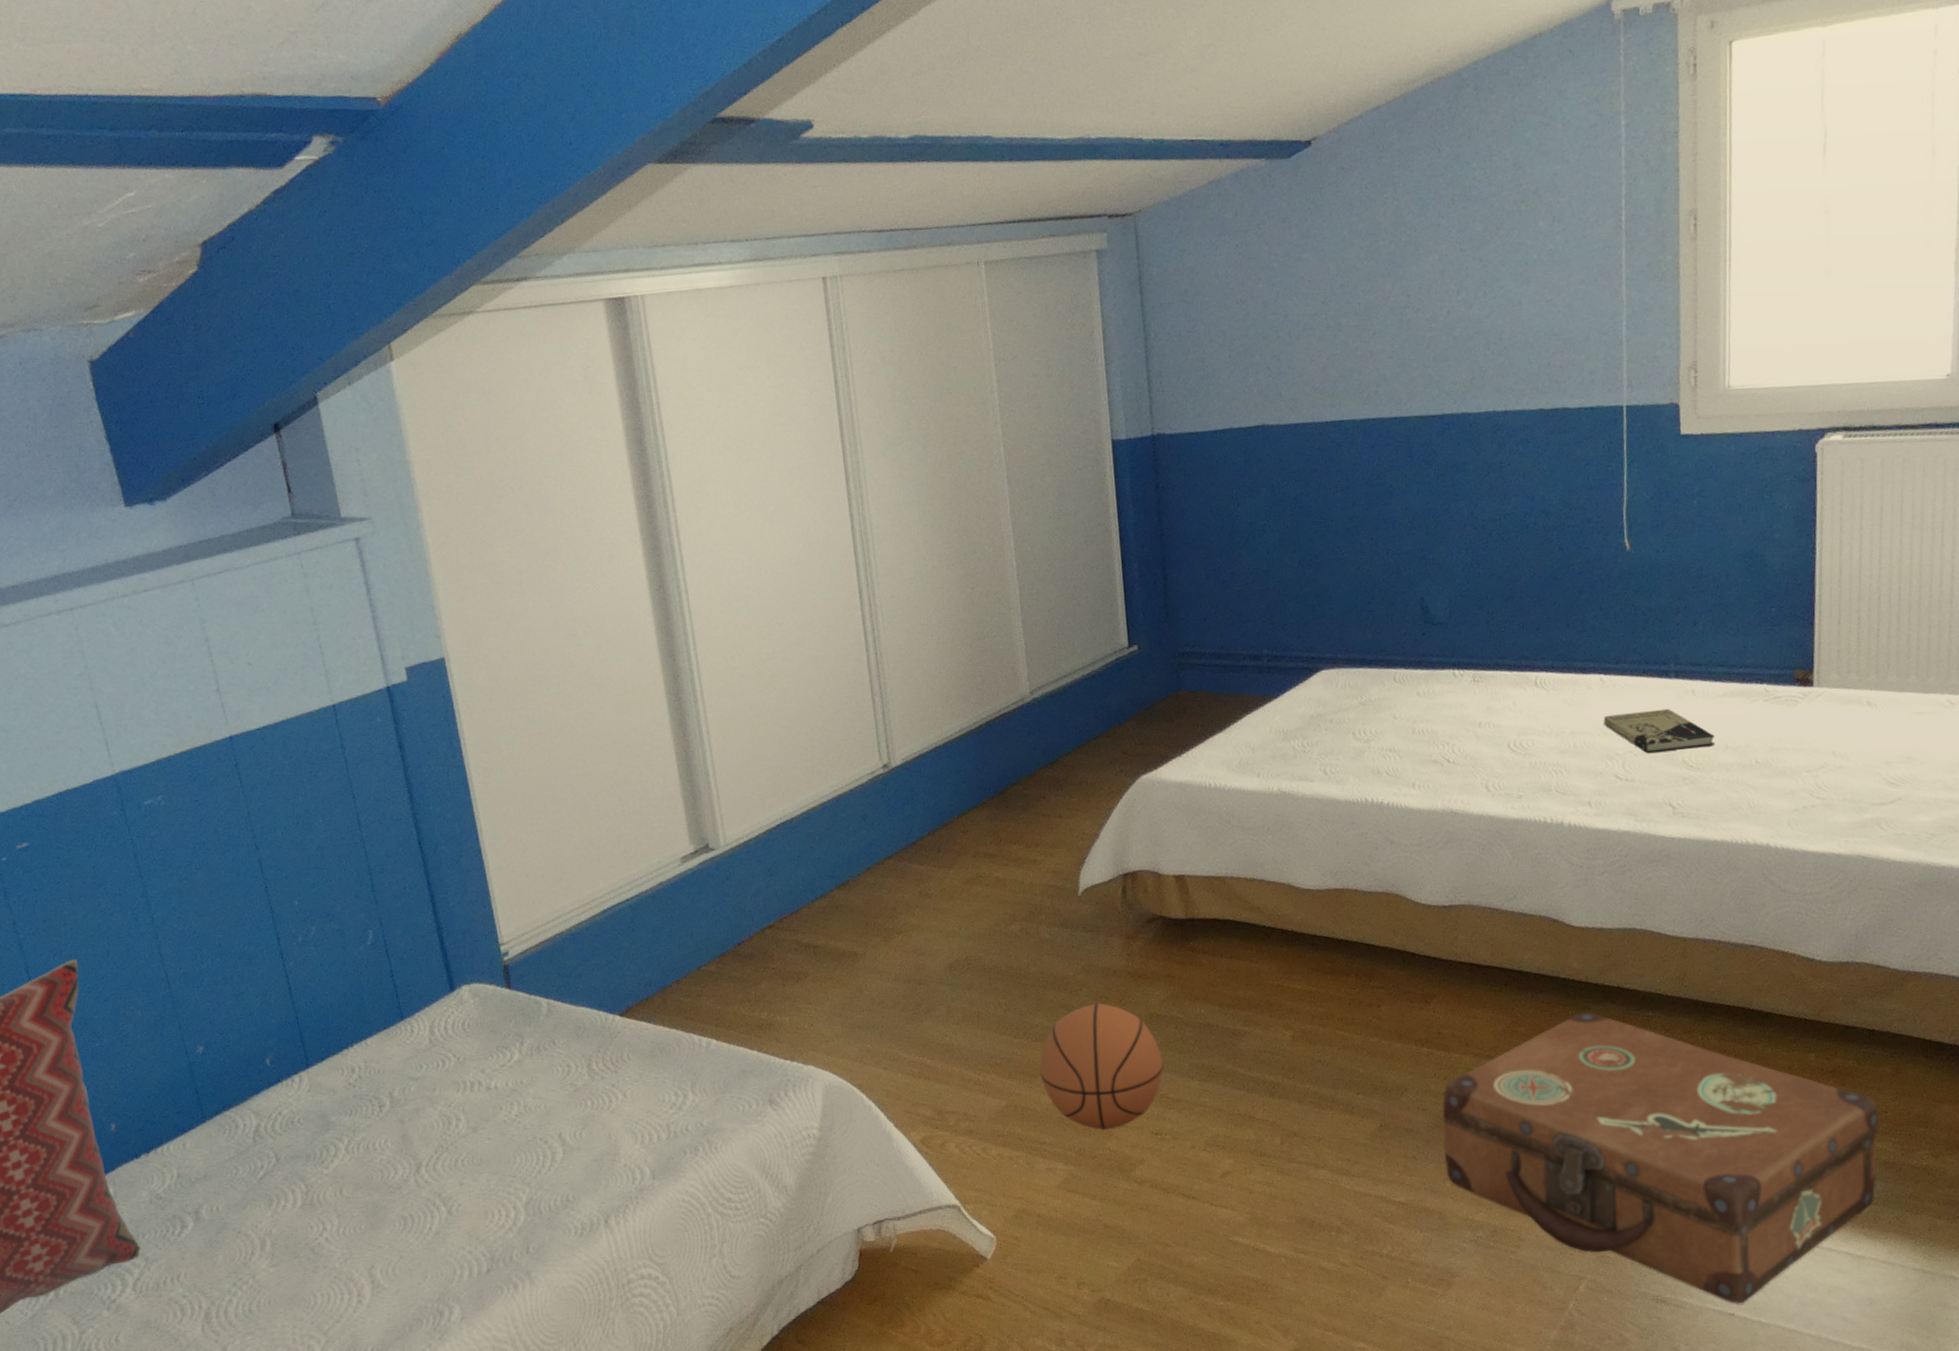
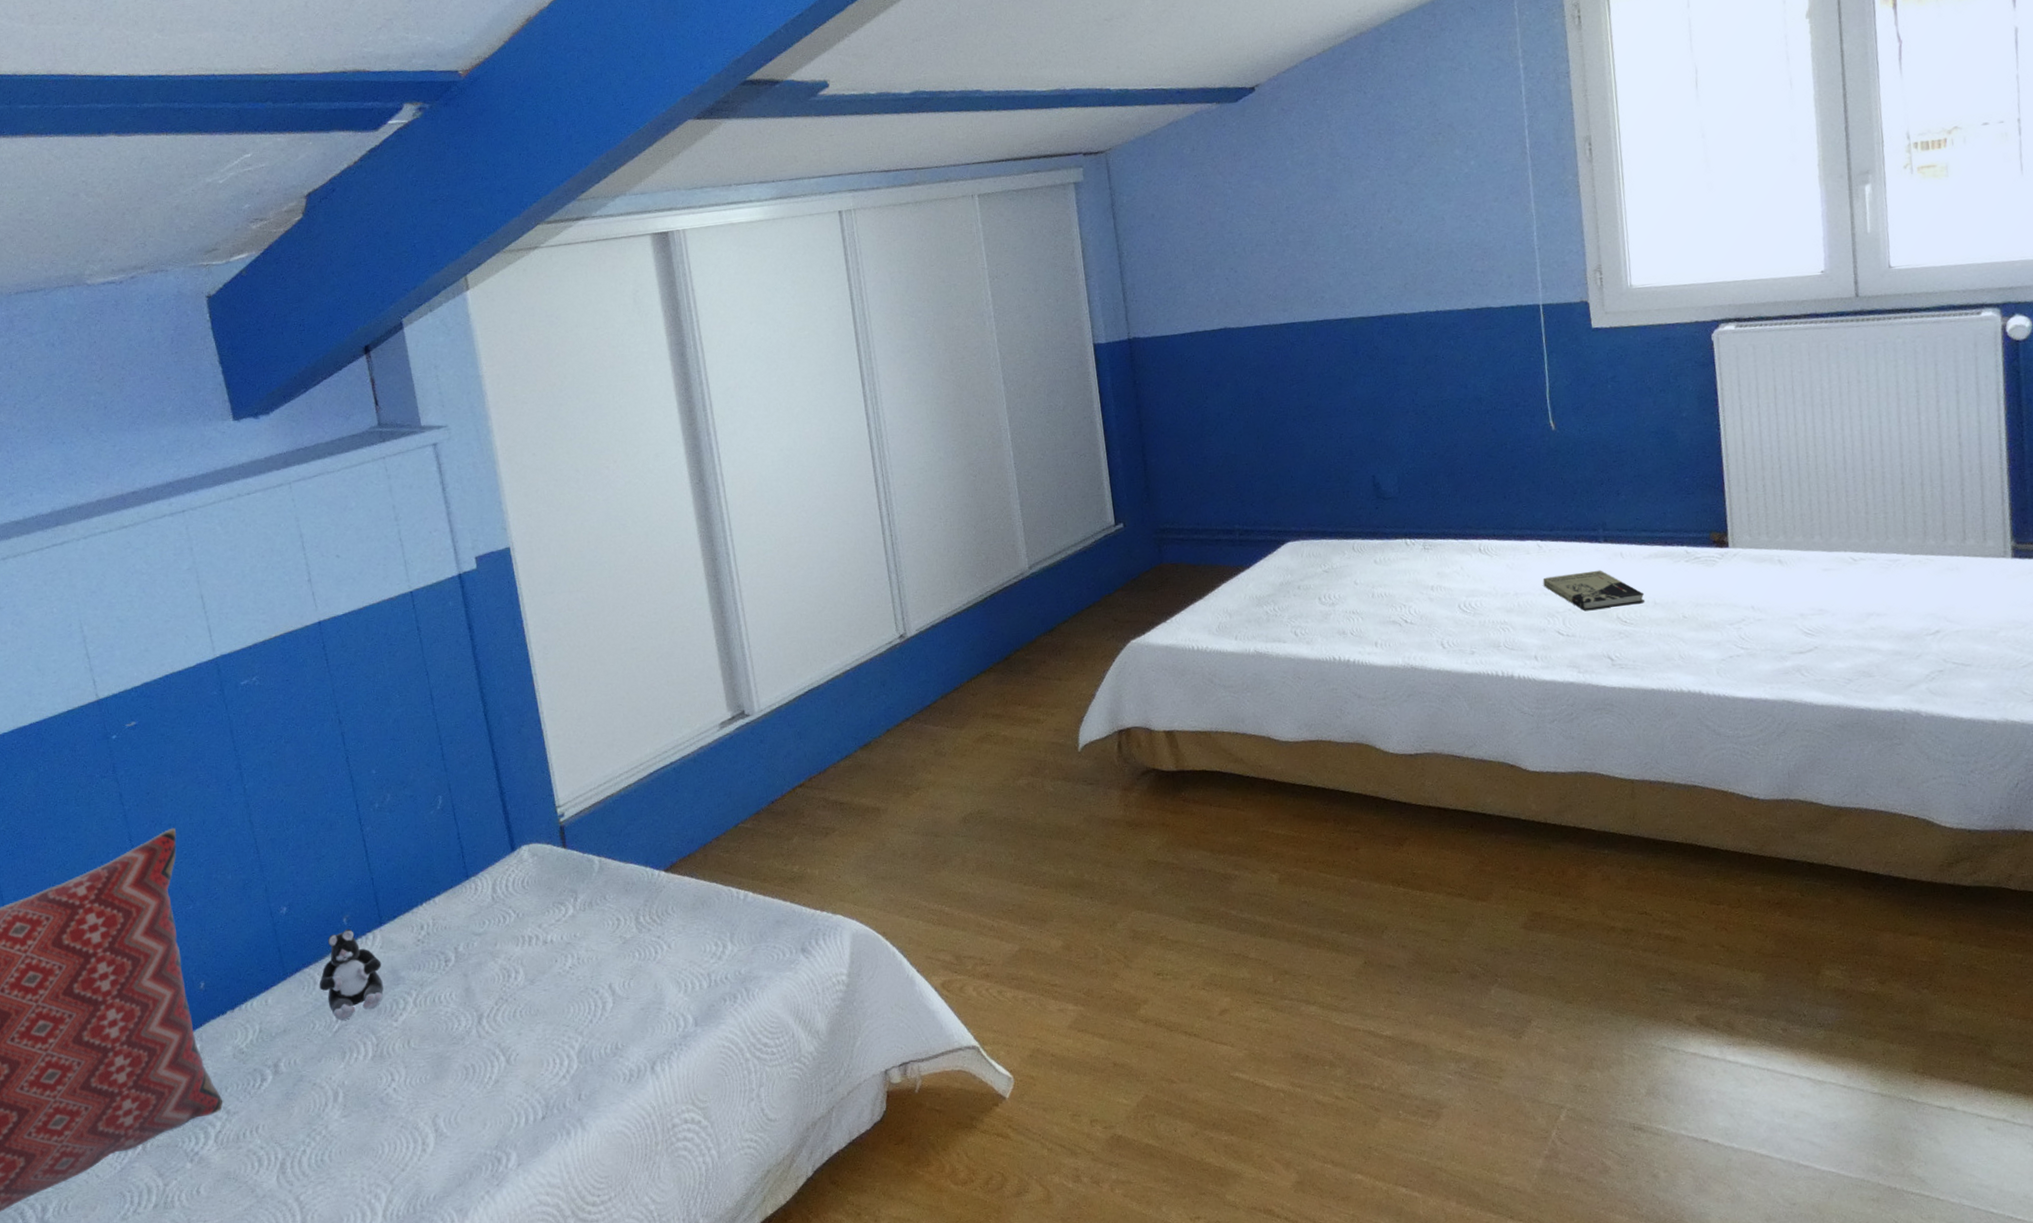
plush toy: none [241,1070,312,1168] -> present [319,928,384,1022]
basketball: present [1039,1003,1164,1131] -> none [1048,851,1163,972]
suitcase: present [1442,1011,1880,1303] -> none [1420,850,1830,1130]

